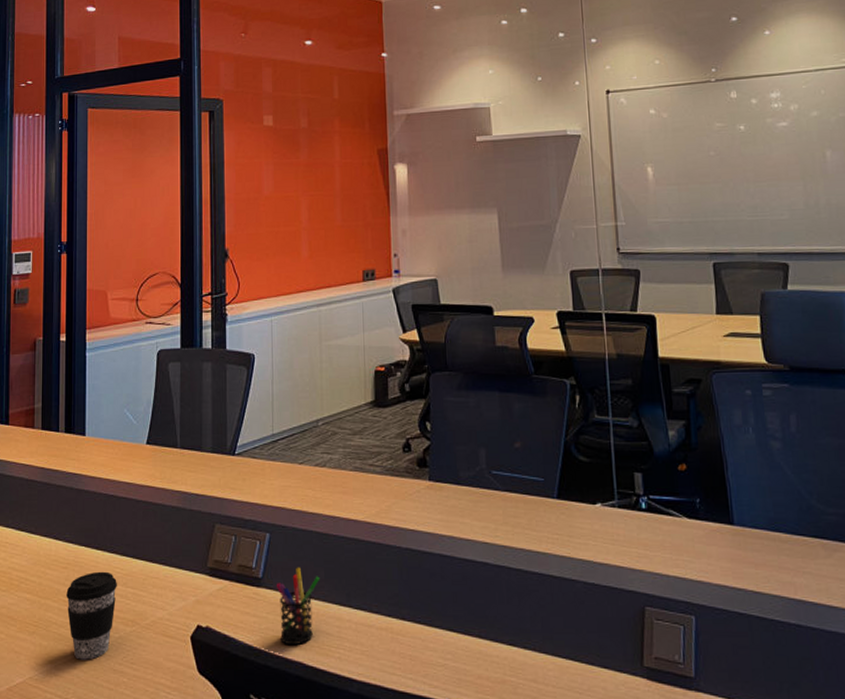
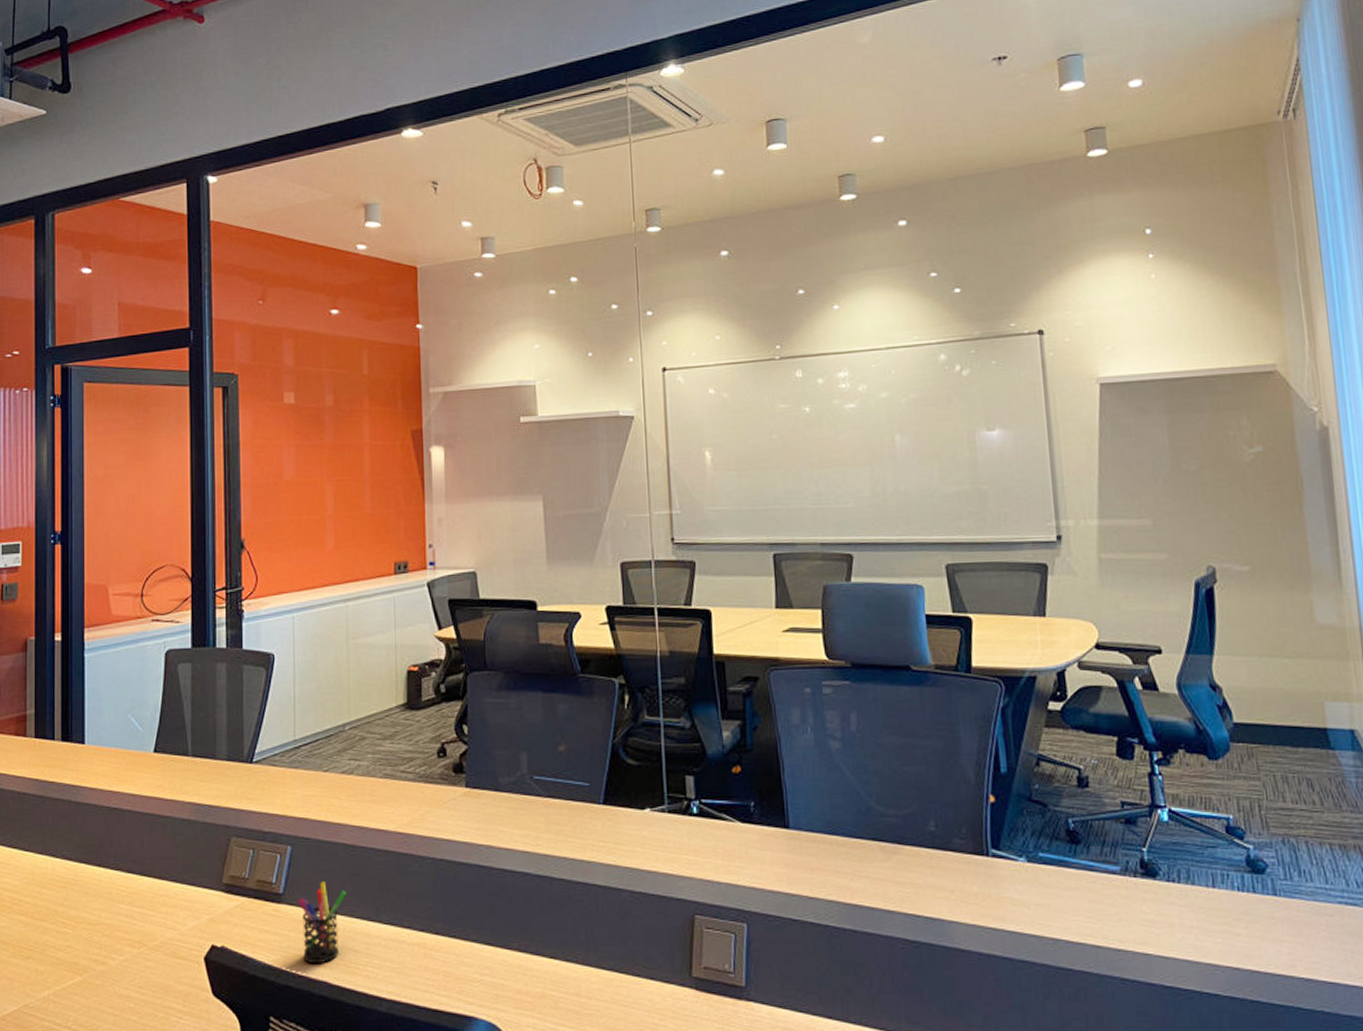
coffee cup: present [66,571,117,660] -> none [65,890,122,985]

